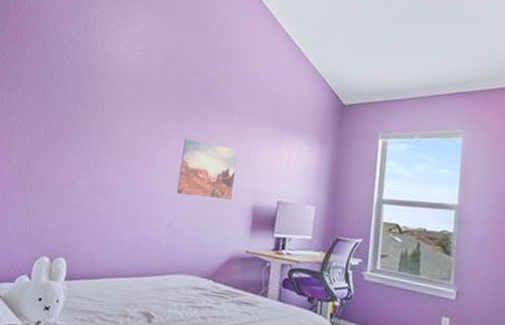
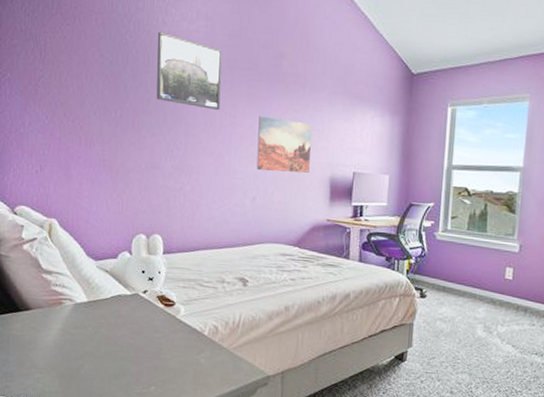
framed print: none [83,53,156,131] -> present [156,31,222,111]

